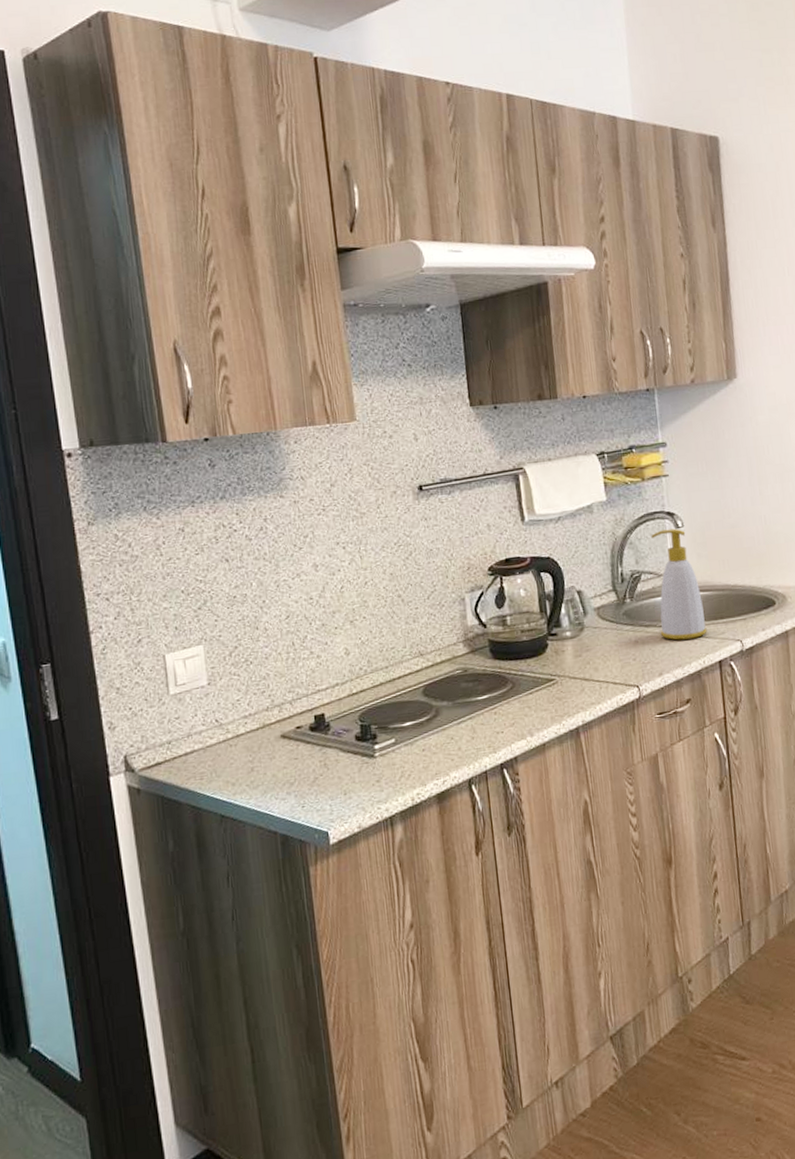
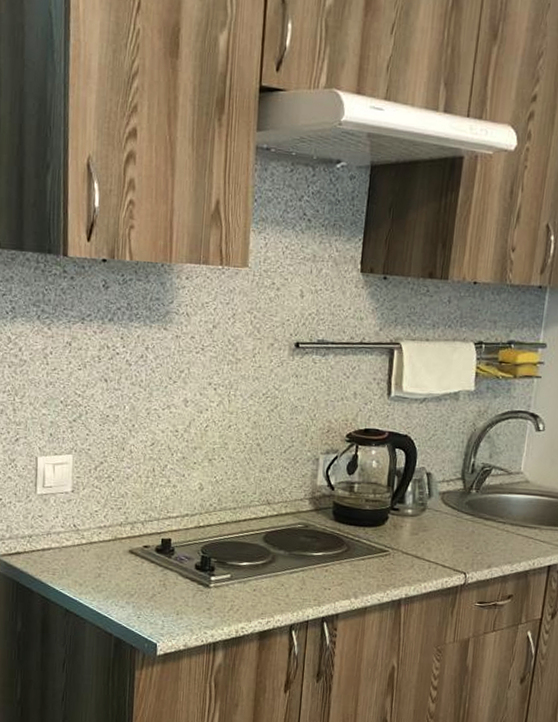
soap bottle: present [651,528,707,640] -> none [497,429,546,540]

